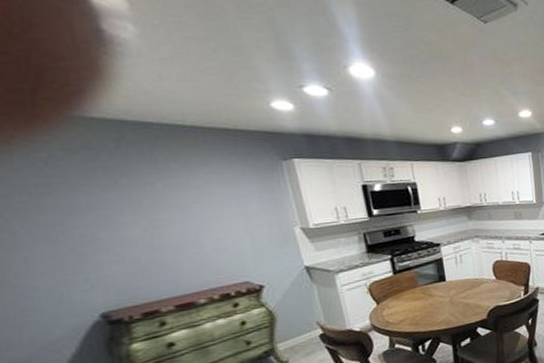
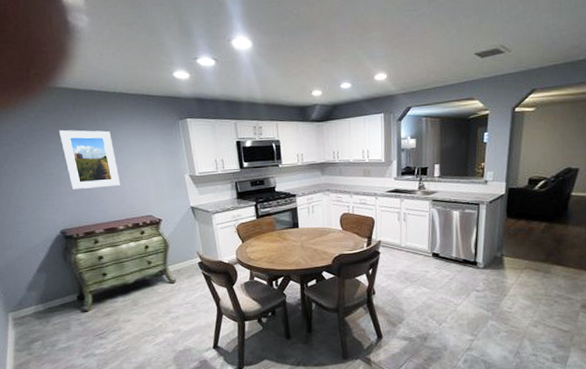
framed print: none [92,175,199,255] -> present [59,130,121,189]

